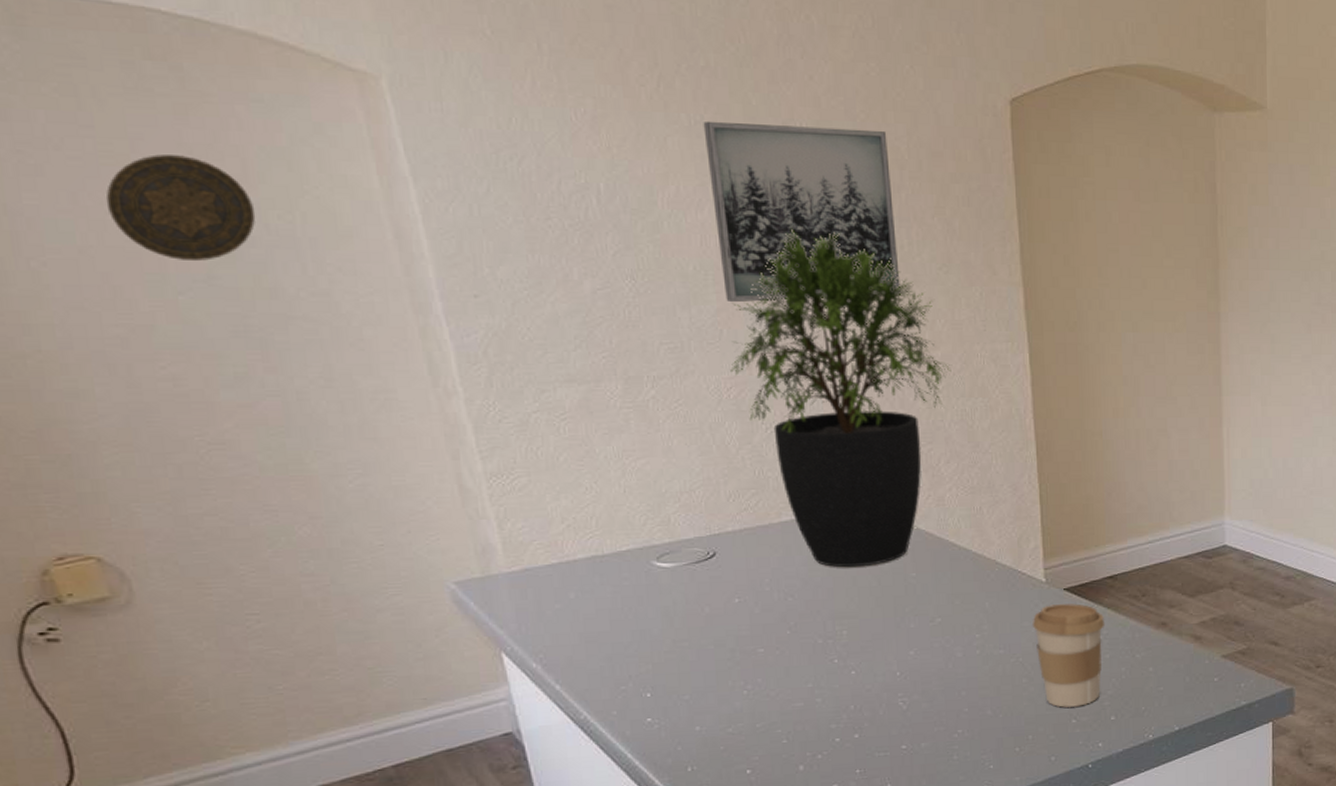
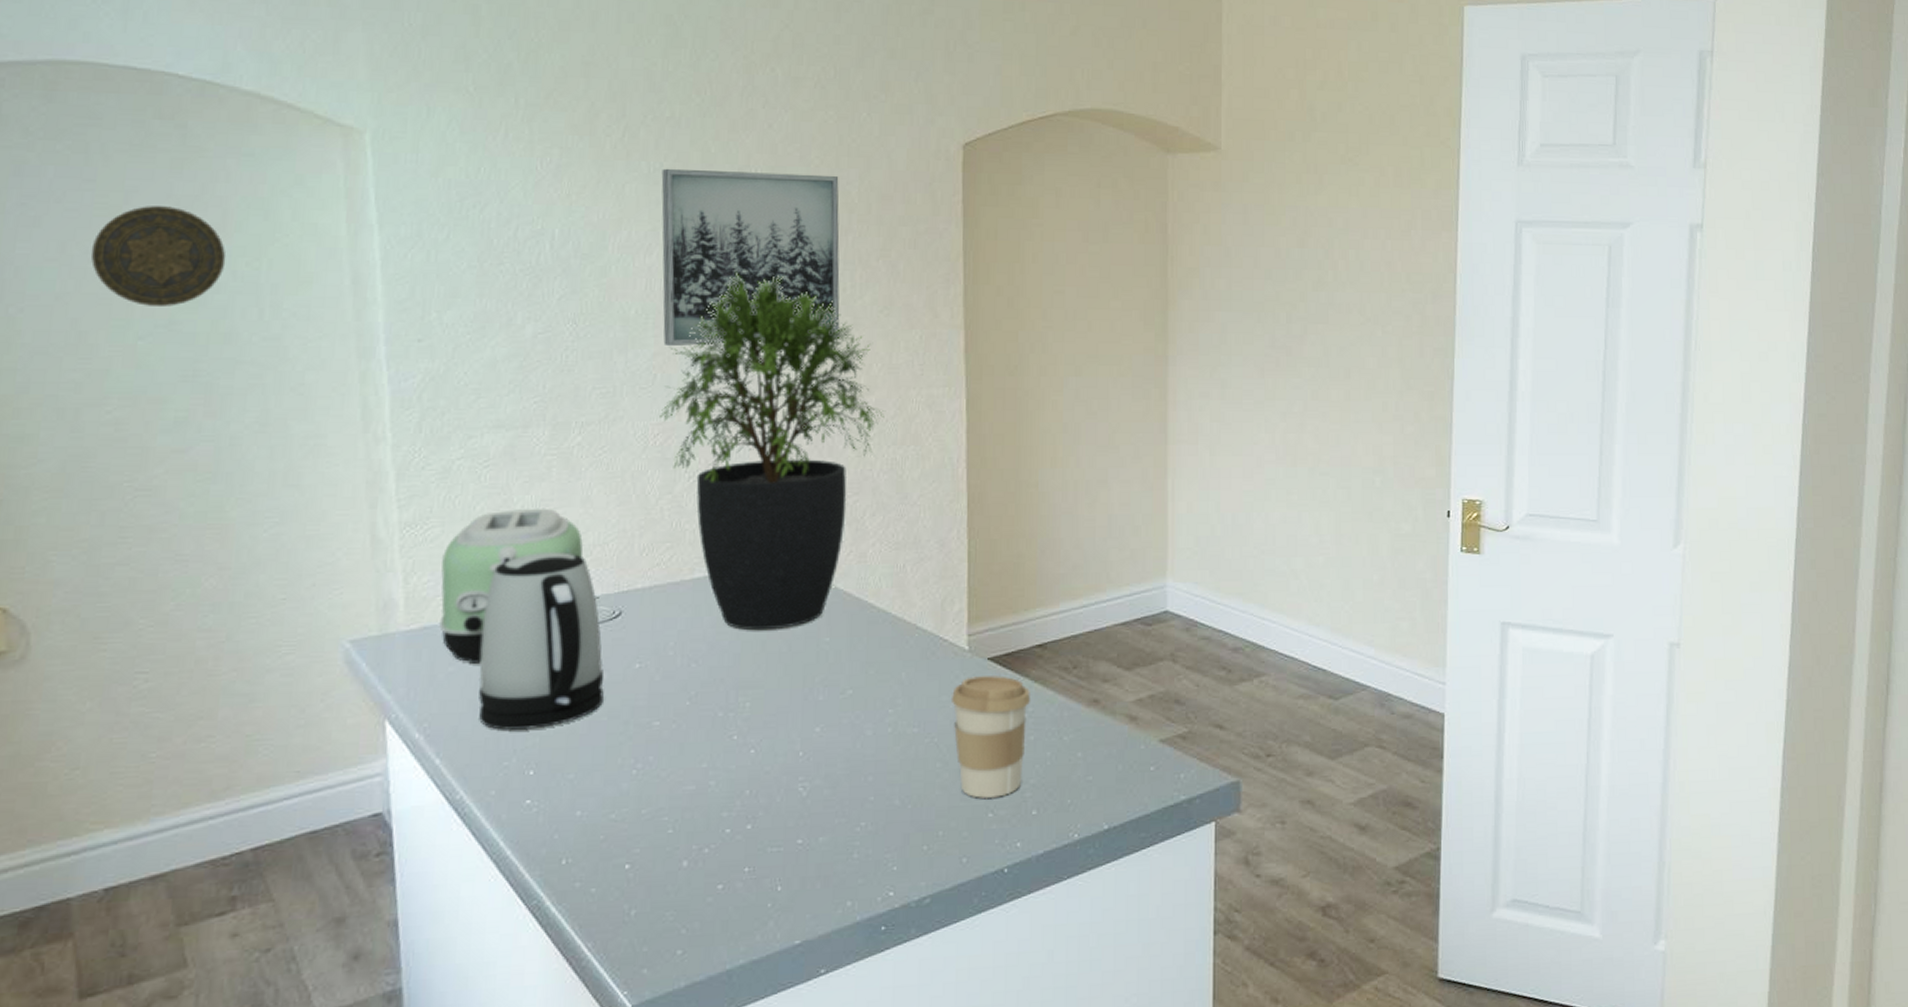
toaster: none [533,459,672,601] -> present [439,509,584,664]
kettle: none [582,499,708,660] -> present [478,552,604,731]

